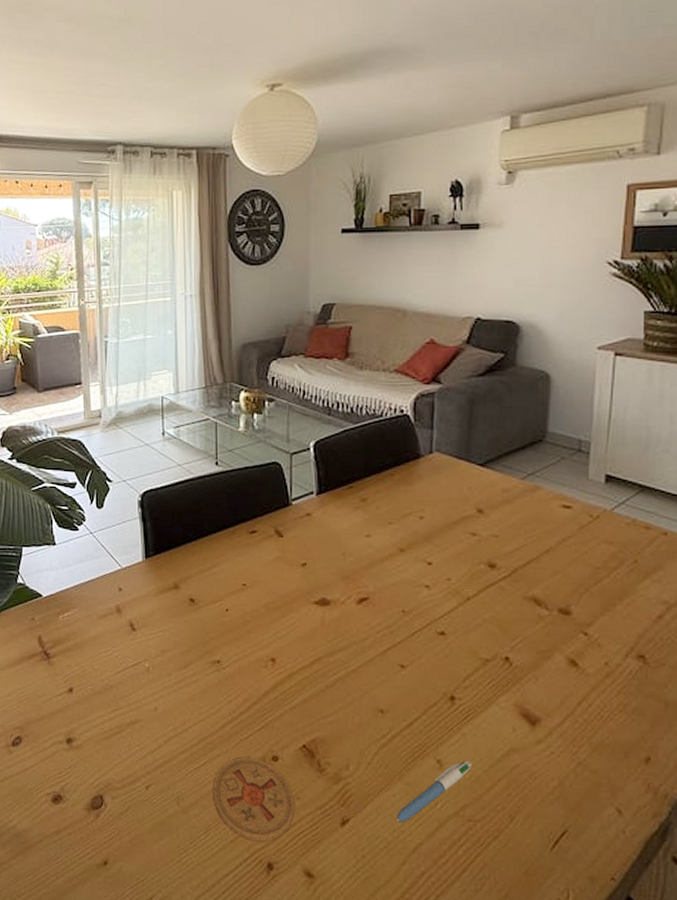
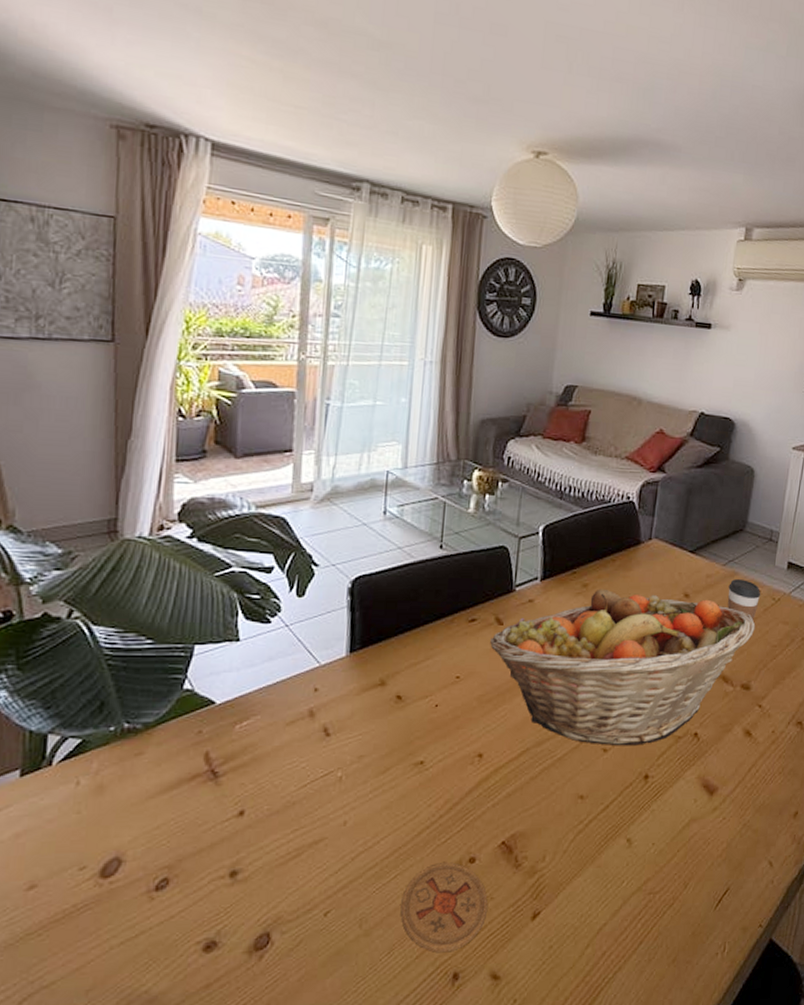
fruit basket: none [272,503,570,665] -> present [490,589,756,746]
pen: present [395,761,471,823] -> none [584,836,657,907]
coffee cup: none [530,494,574,540] -> present [727,579,761,621]

